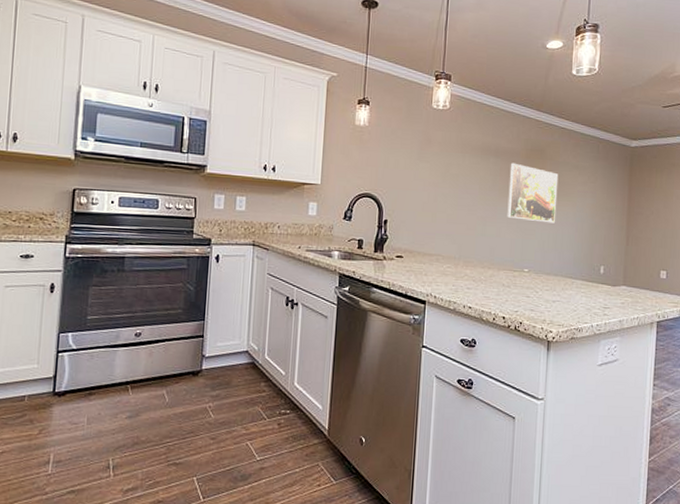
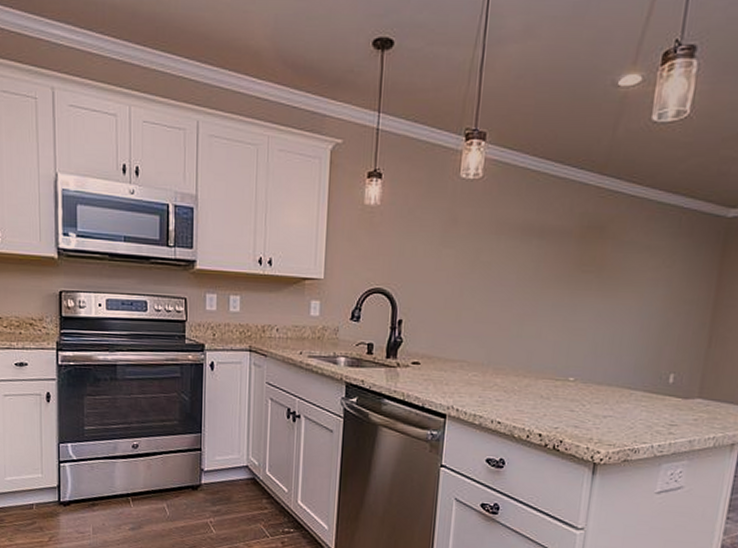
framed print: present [507,162,559,223] -> none [551,244,623,321]

